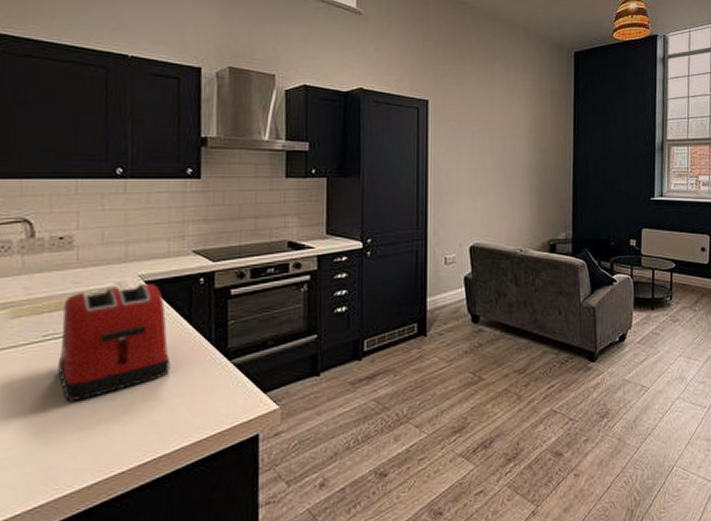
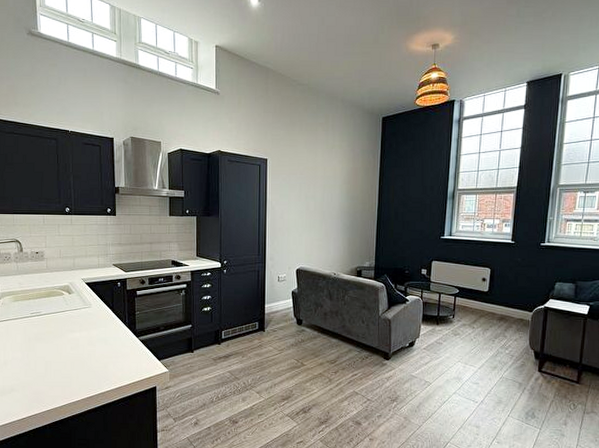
toaster: present [58,284,171,401] -> none [40,284,102,355]

